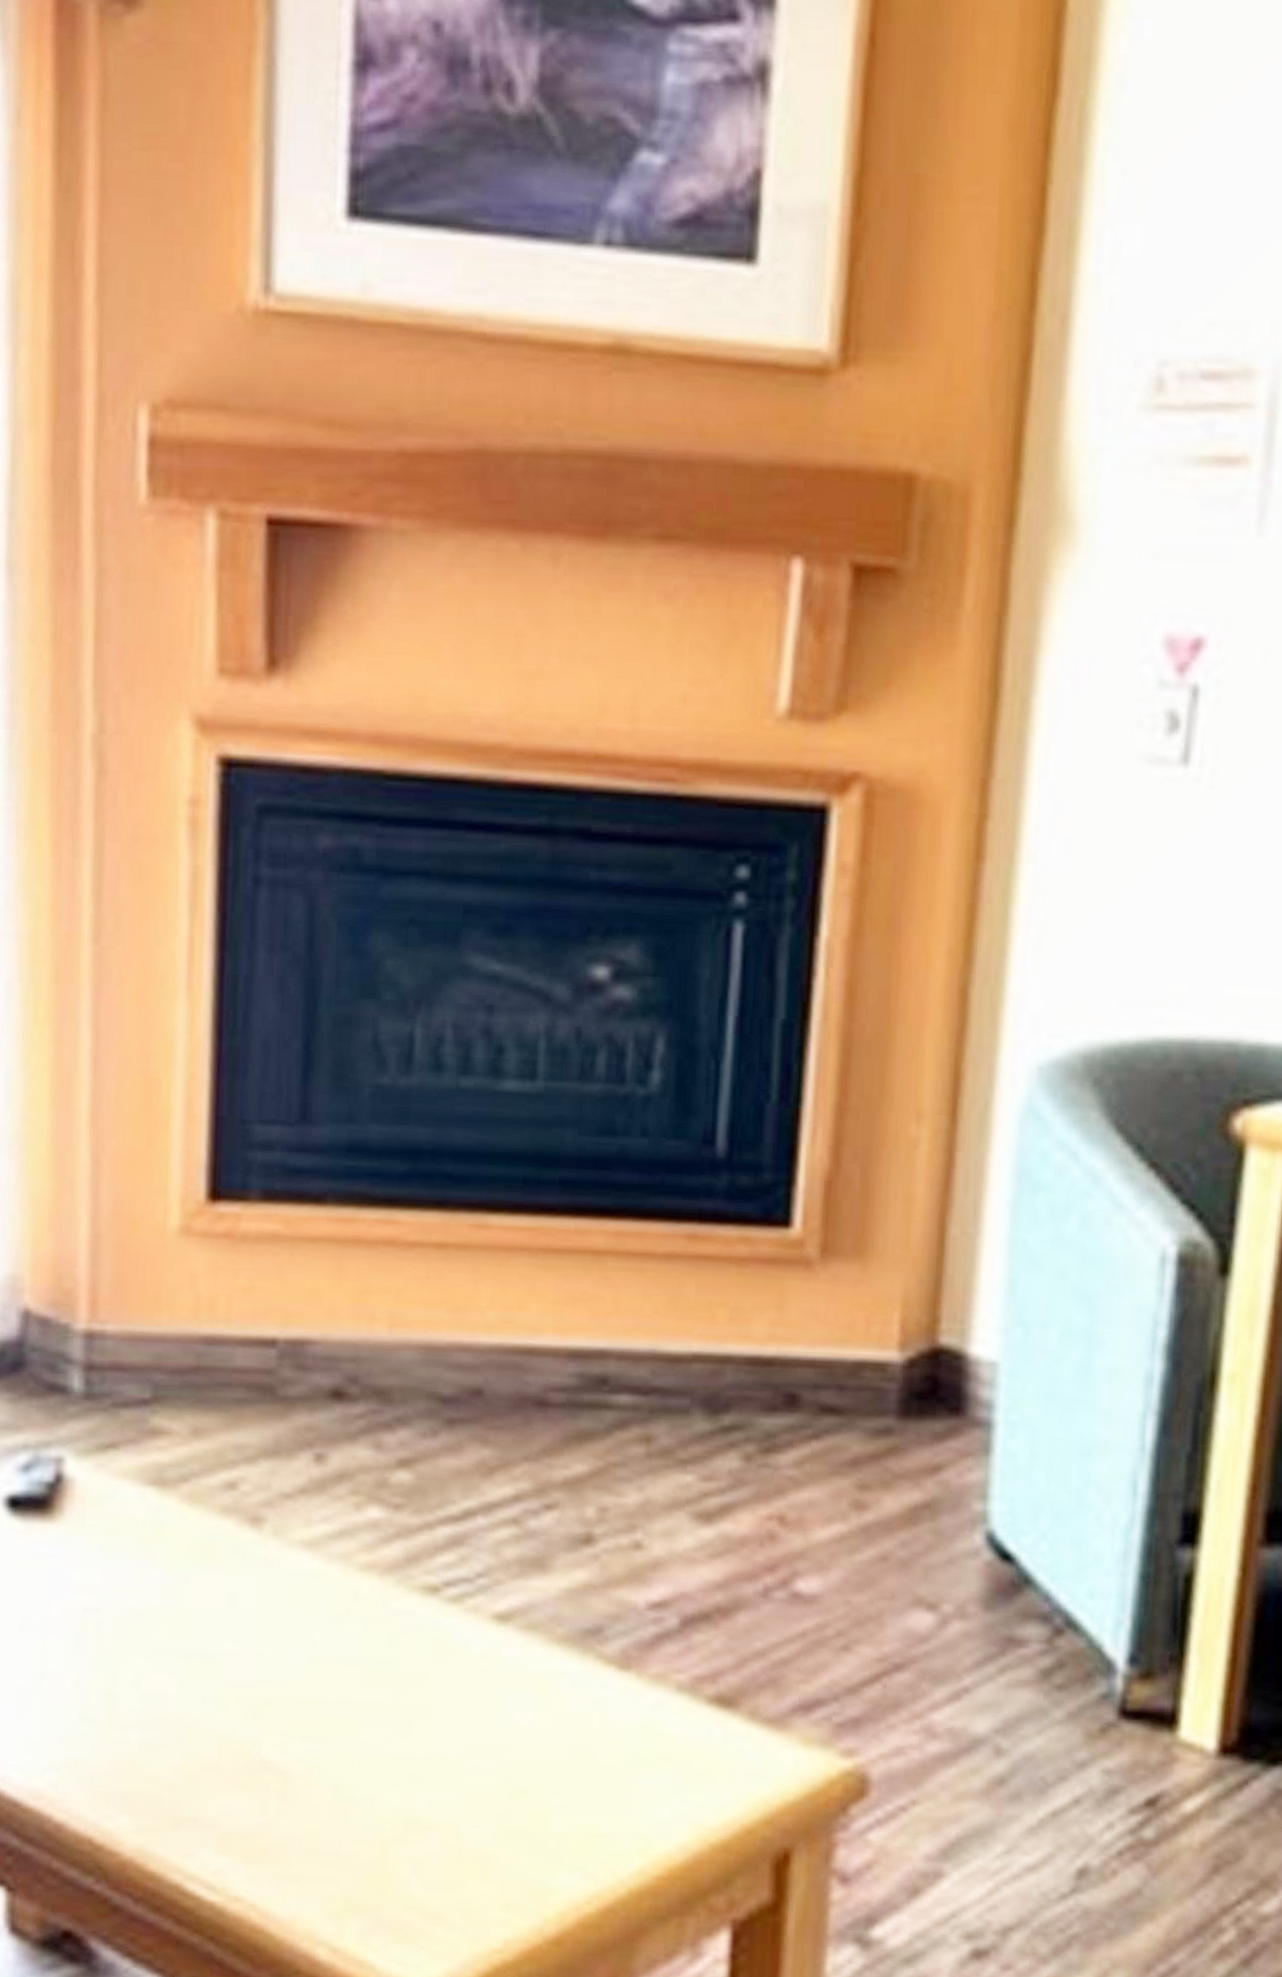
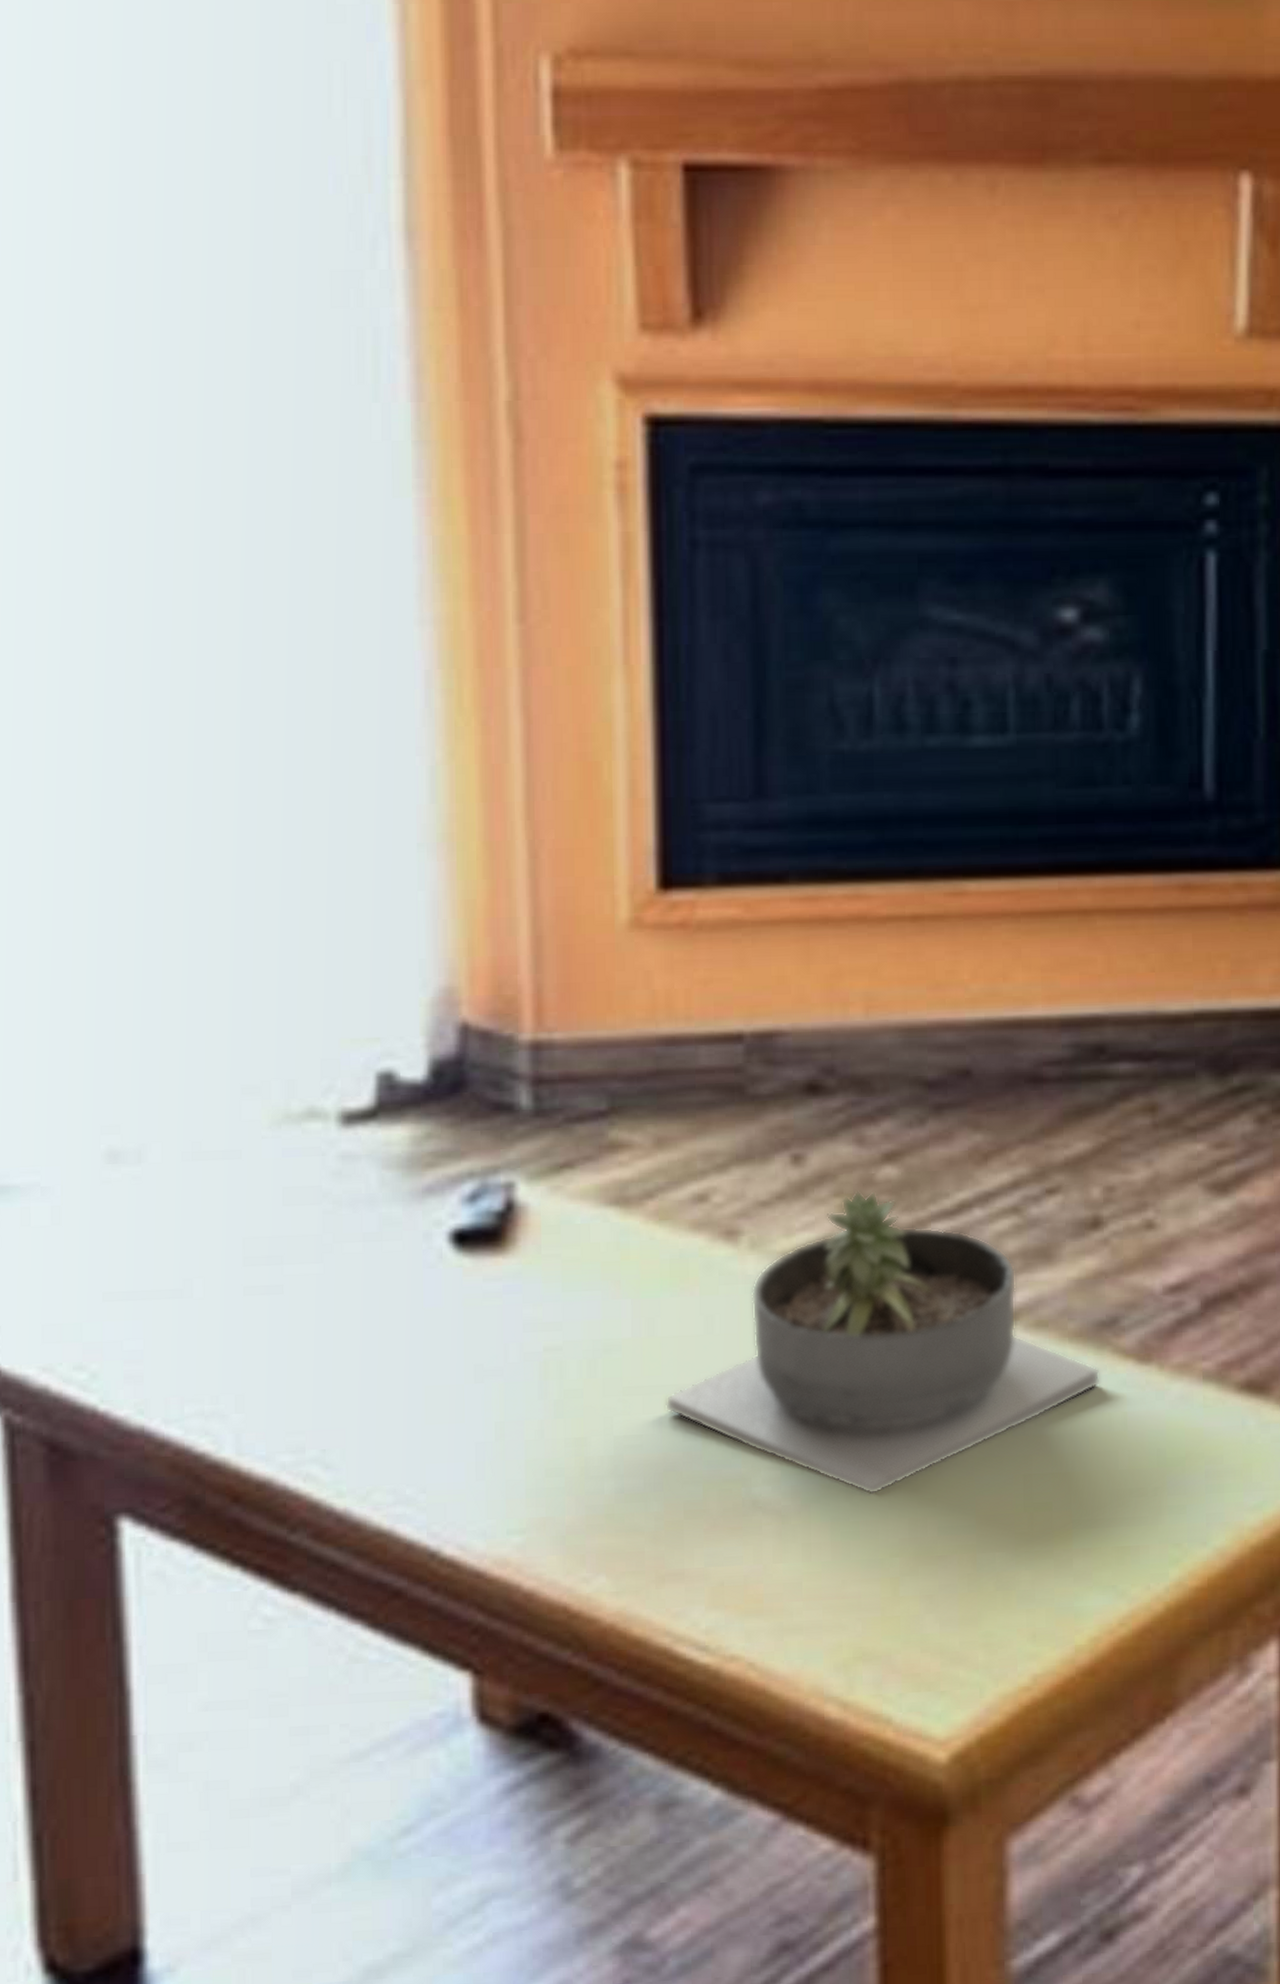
succulent planter: none [188,1490,583,1766] -> present [664,1190,1100,1495]

